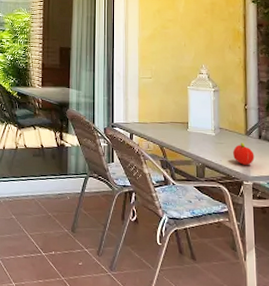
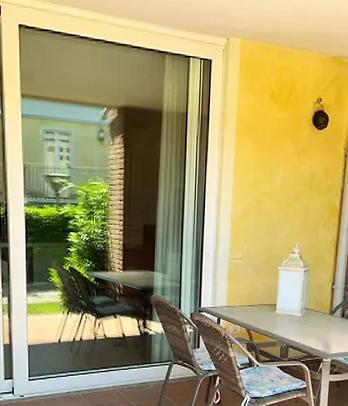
fruit: present [233,143,255,165] -> none [316,322,336,343]

